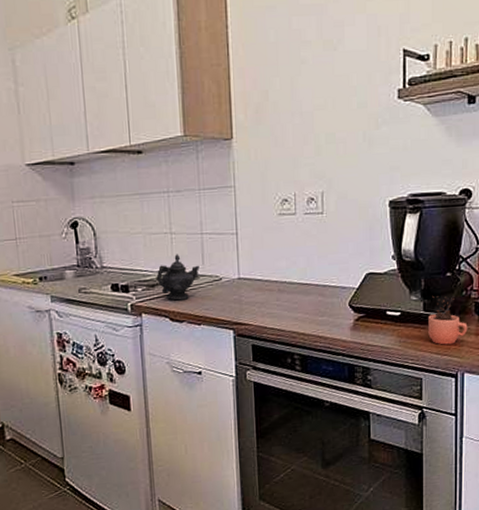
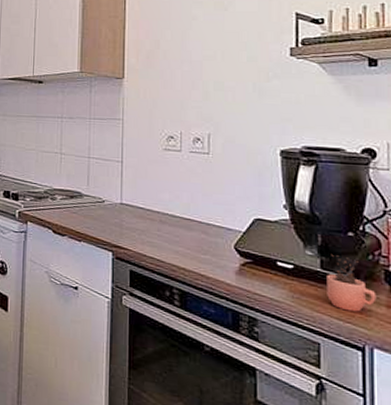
teapot: present [157,254,200,301] -> none [45,173,84,216]

